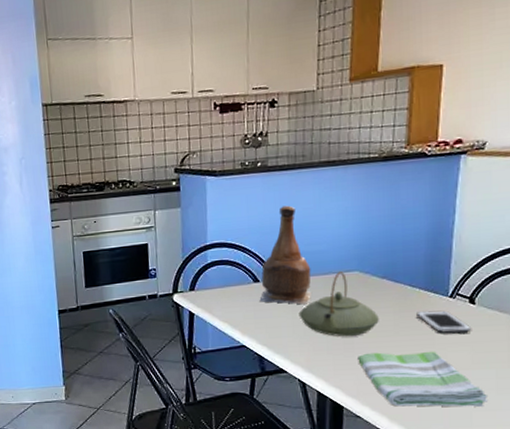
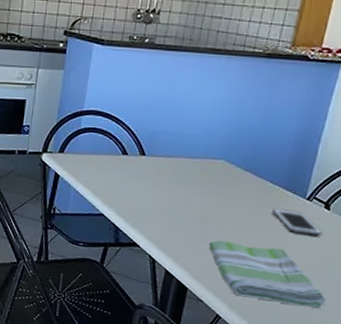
bottle: present [259,205,311,305] -> none [125,85,180,184]
teapot: present [298,272,379,337] -> none [160,158,236,223]

